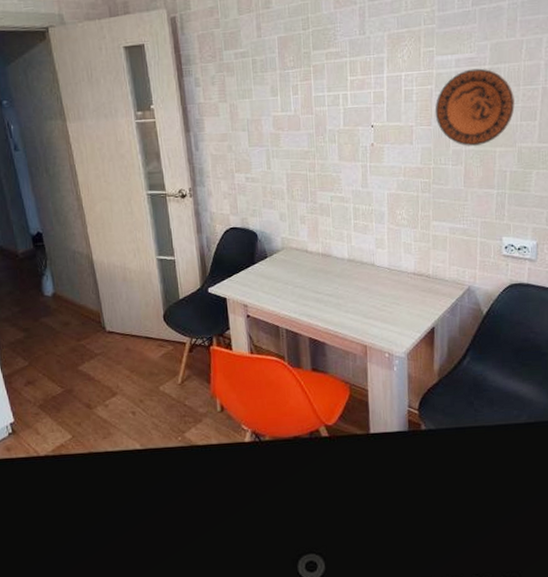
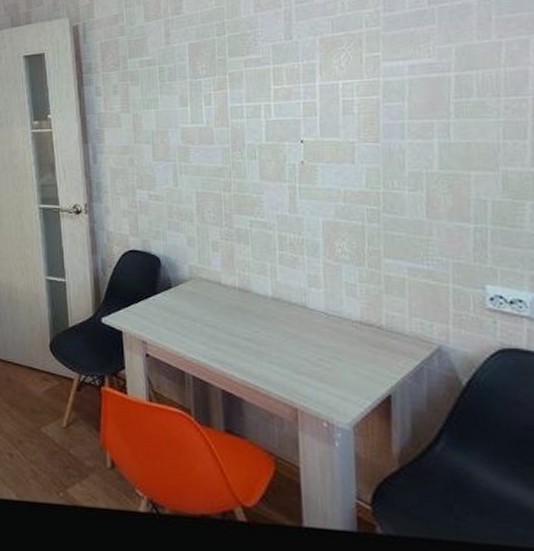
decorative plate: present [435,68,515,146] -> none [383,75,495,168]

